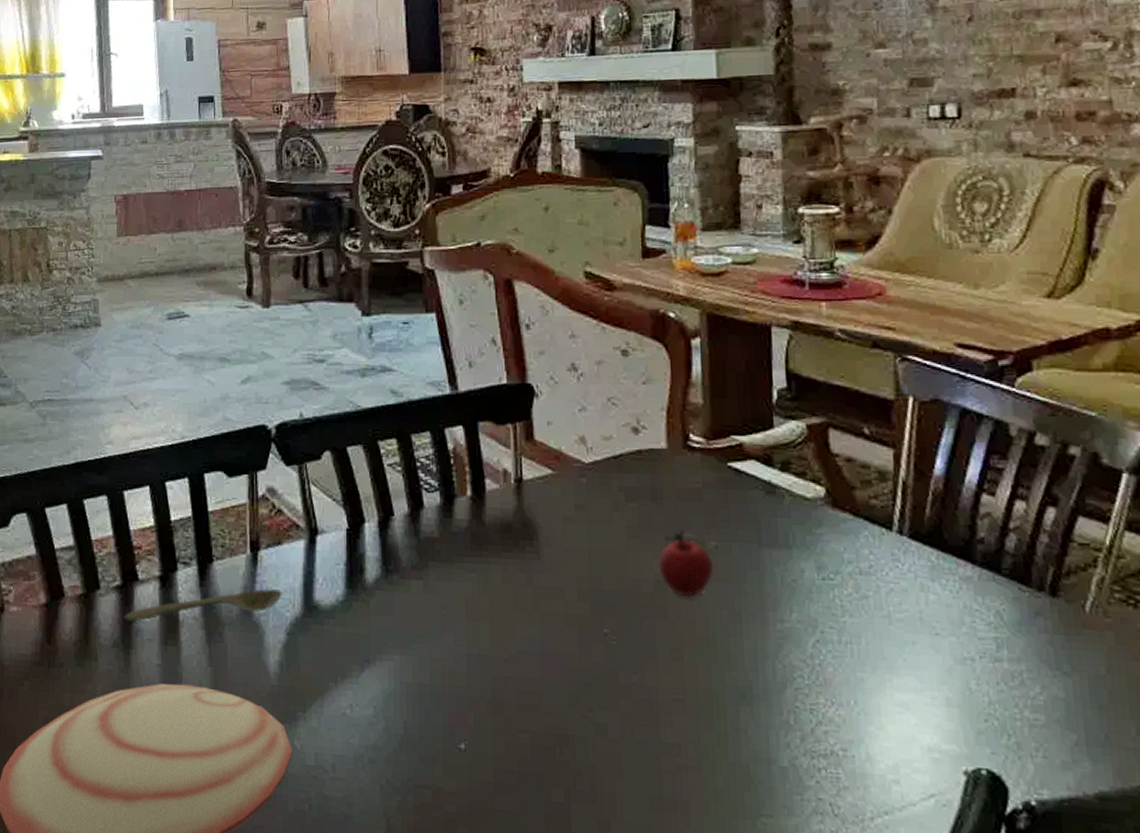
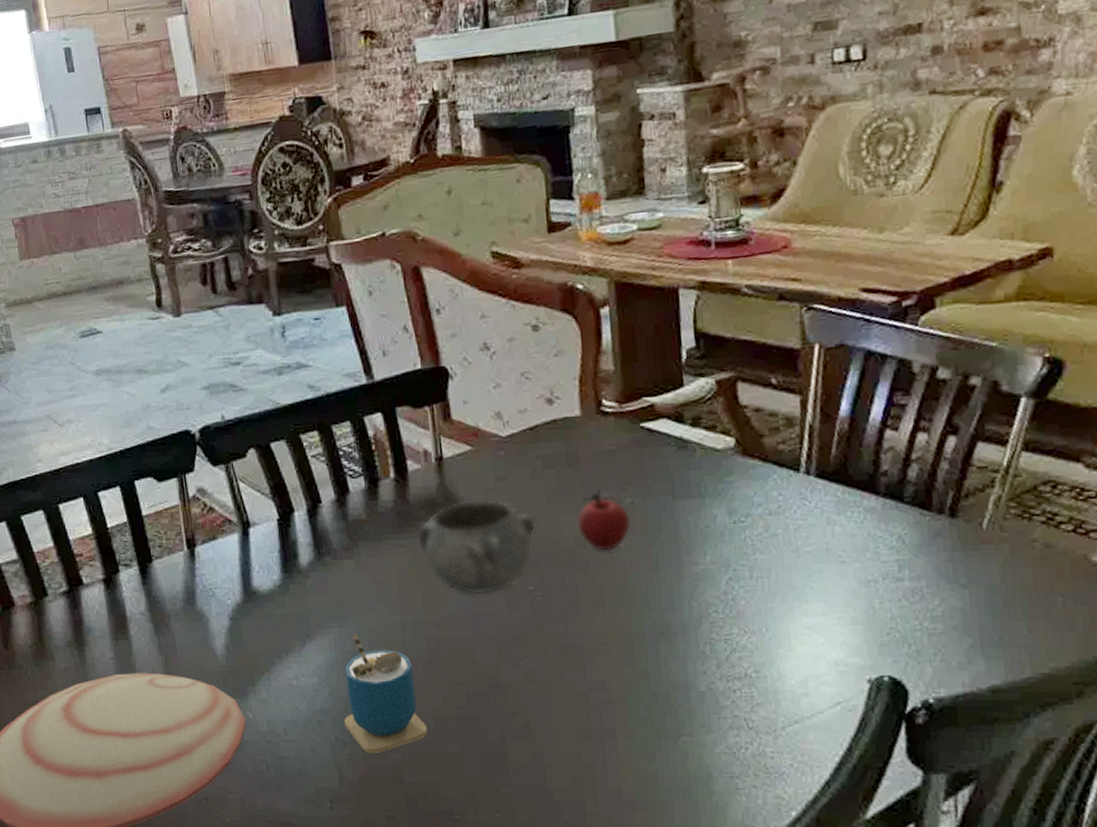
spoon: present [124,589,282,622] -> none [74,580,222,623]
cup: none [398,663,486,804] -> present [344,634,427,754]
decorative bowl: none [489,527,614,634] -> present [416,499,536,595]

